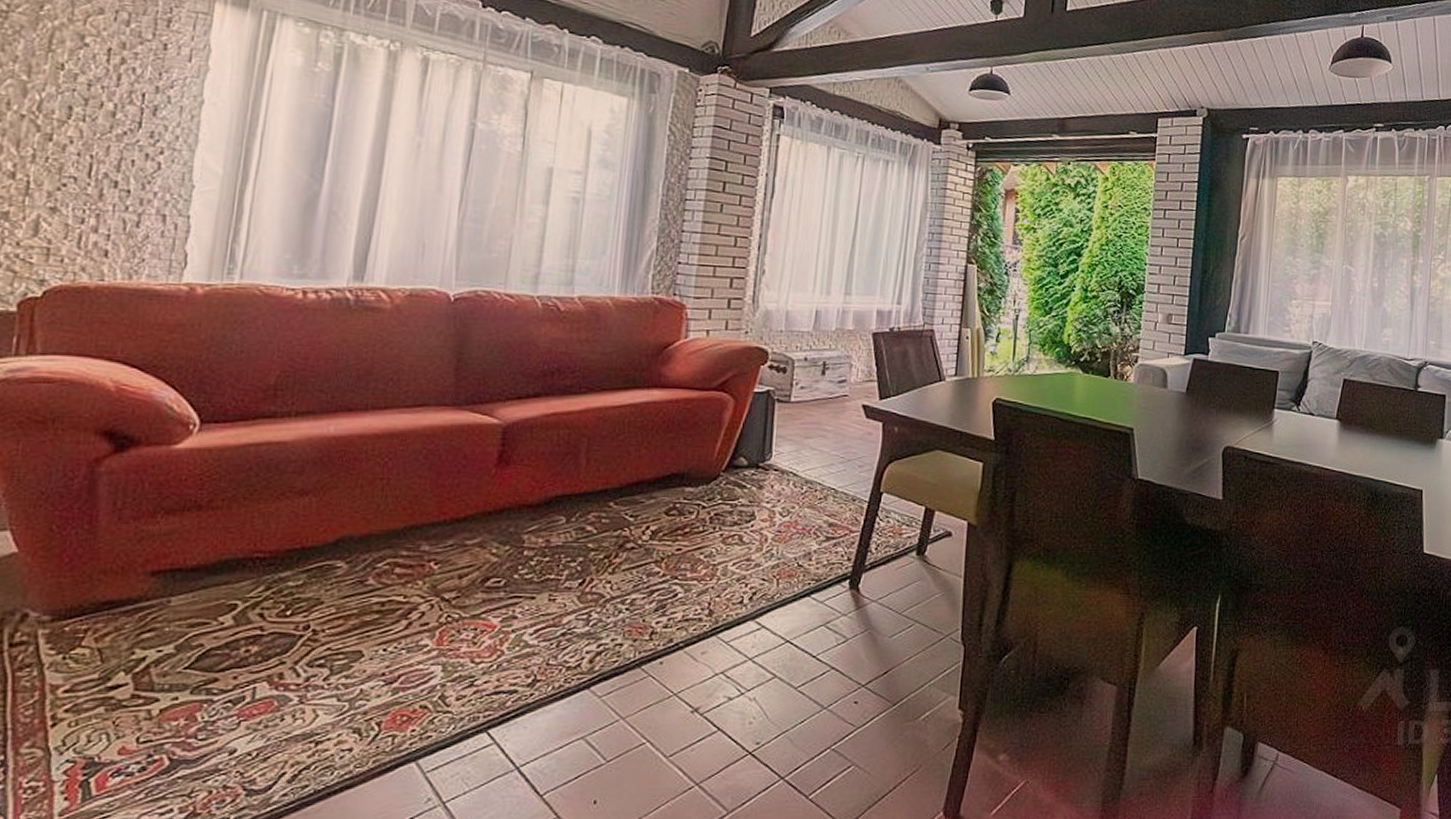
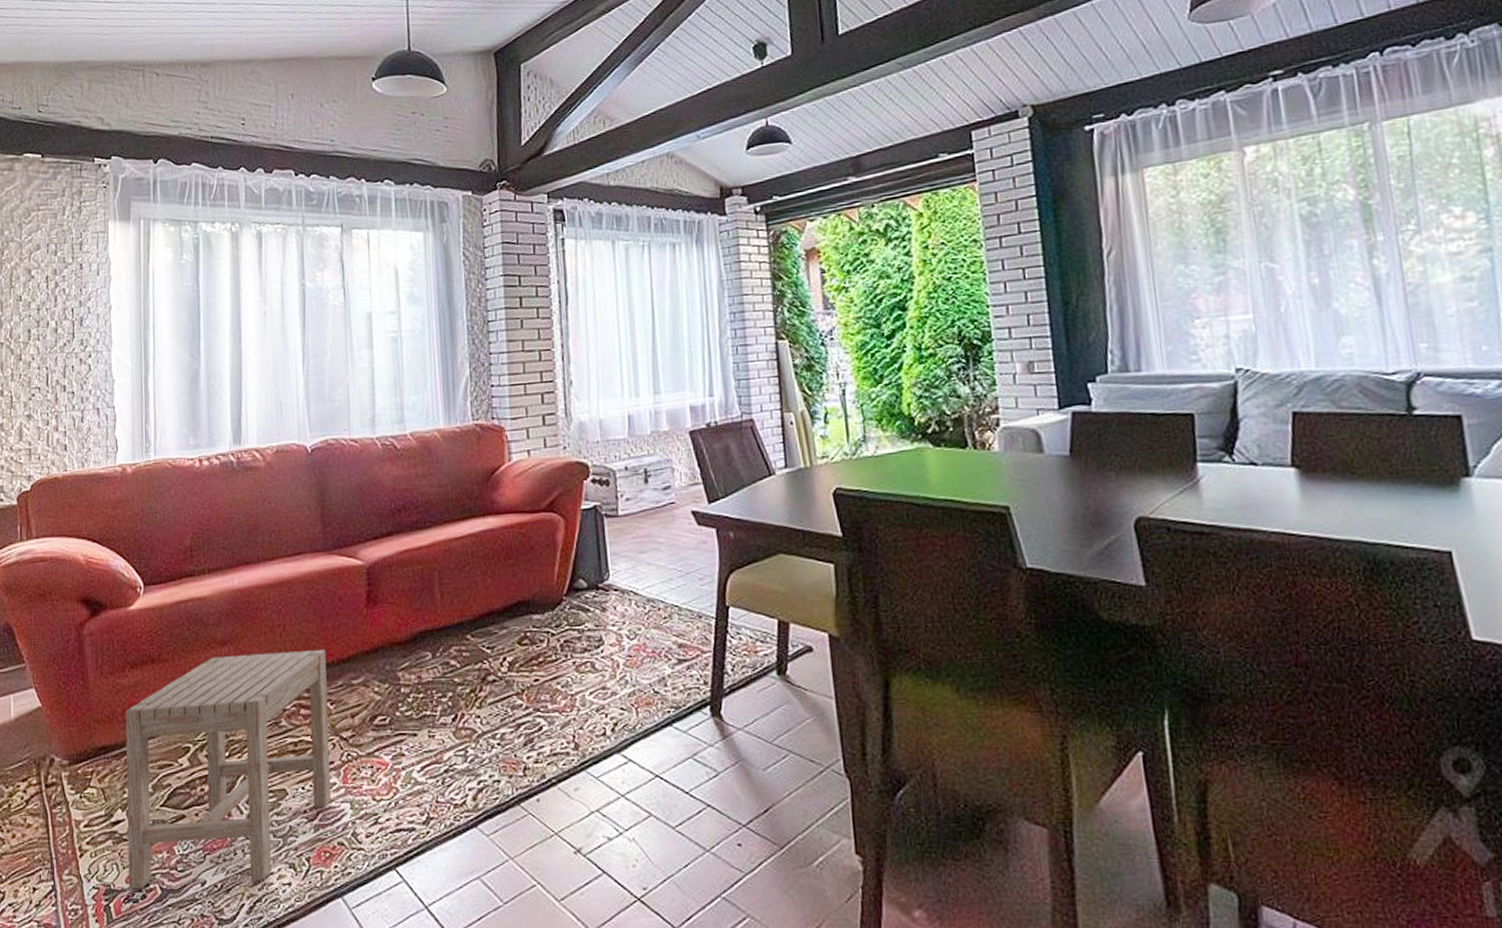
stool: none [121,506,438,762] -> present [125,649,331,889]

